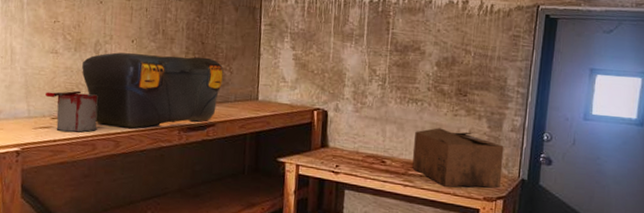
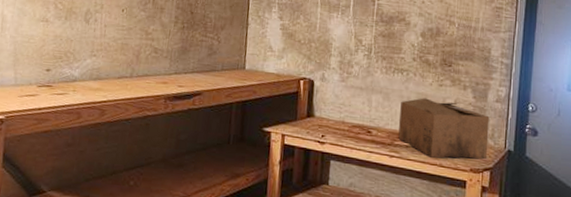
paint can: present [45,90,98,134] -> none [33,58,86,102]
toolbox: present [82,52,224,130] -> none [71,21,212,98]

